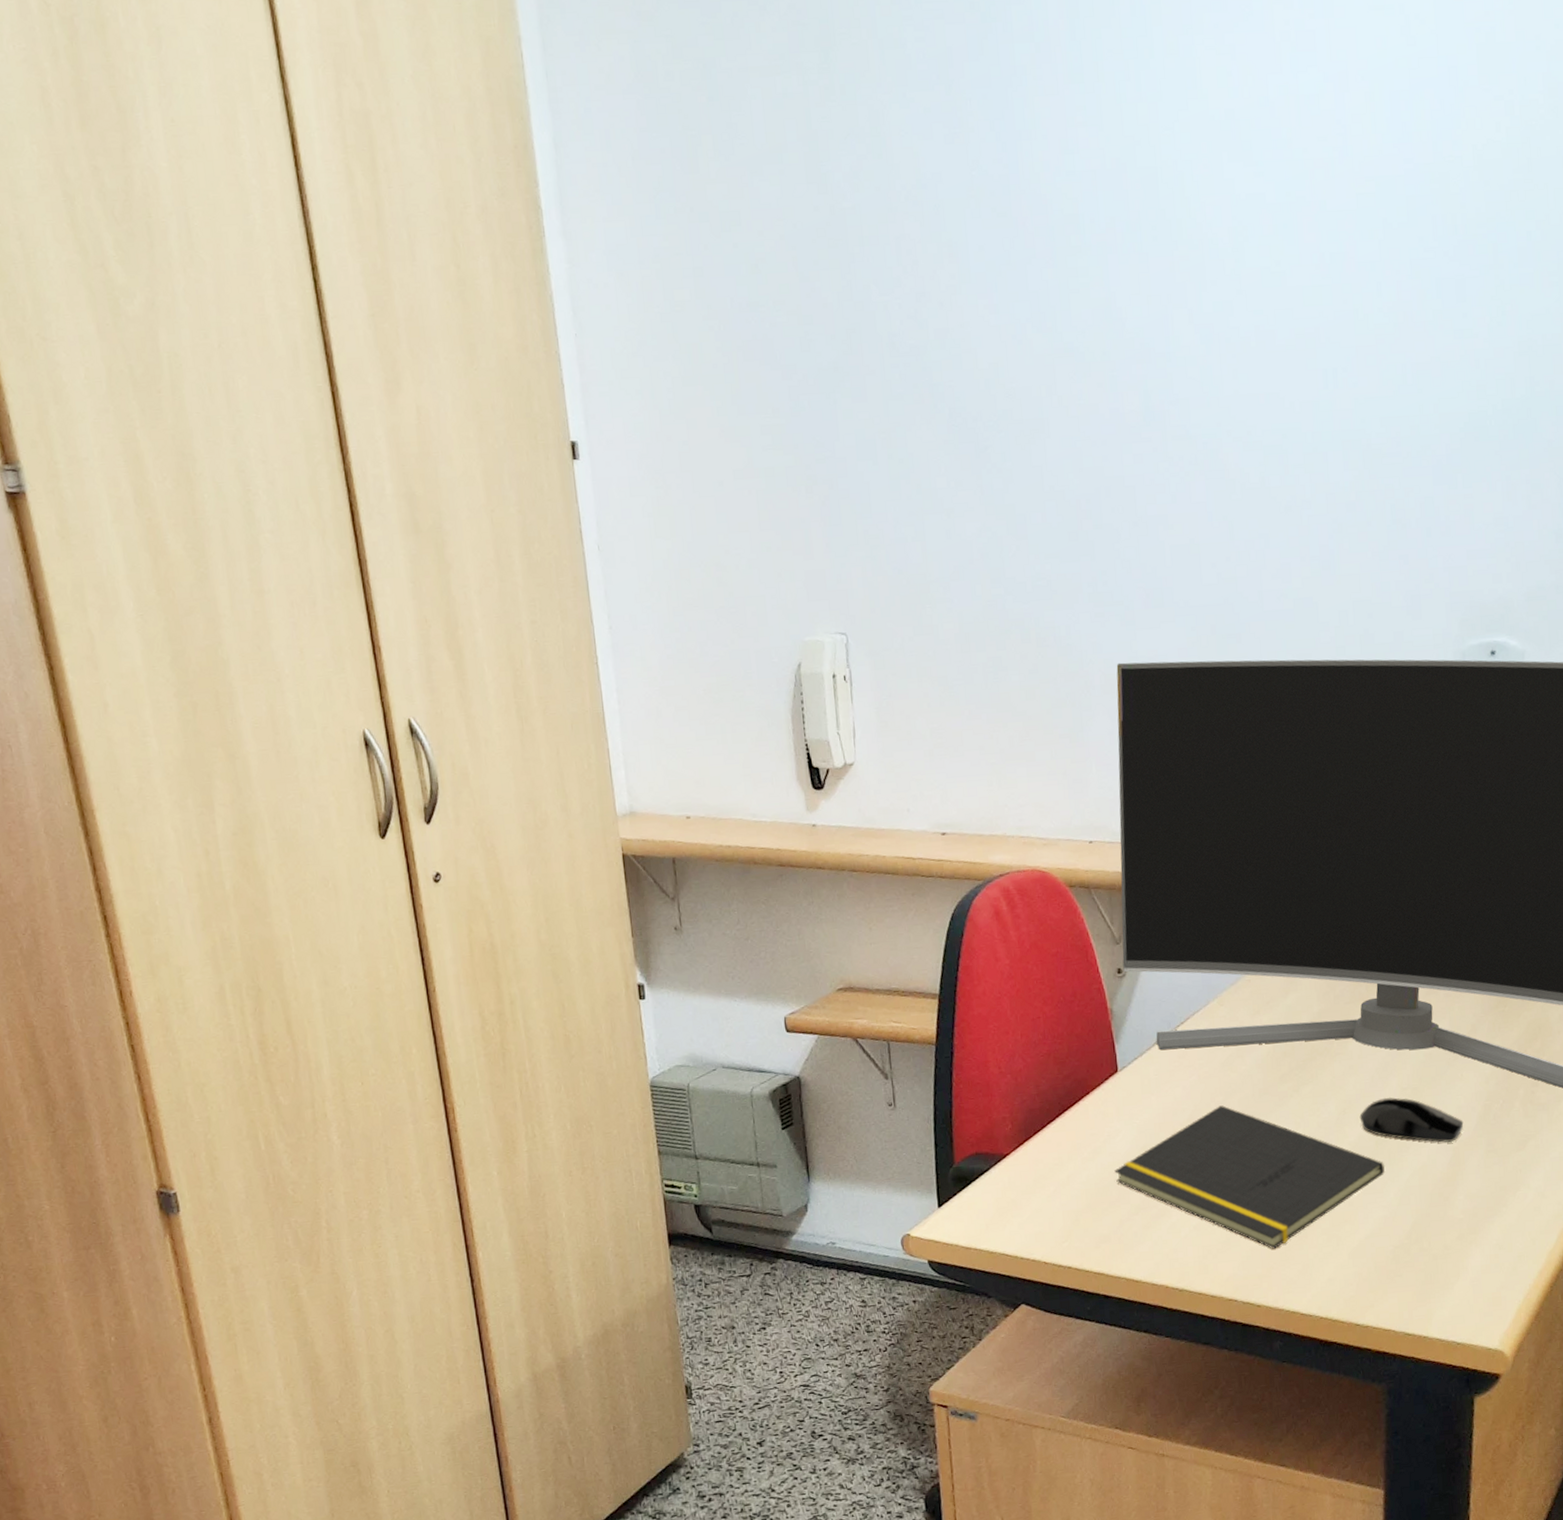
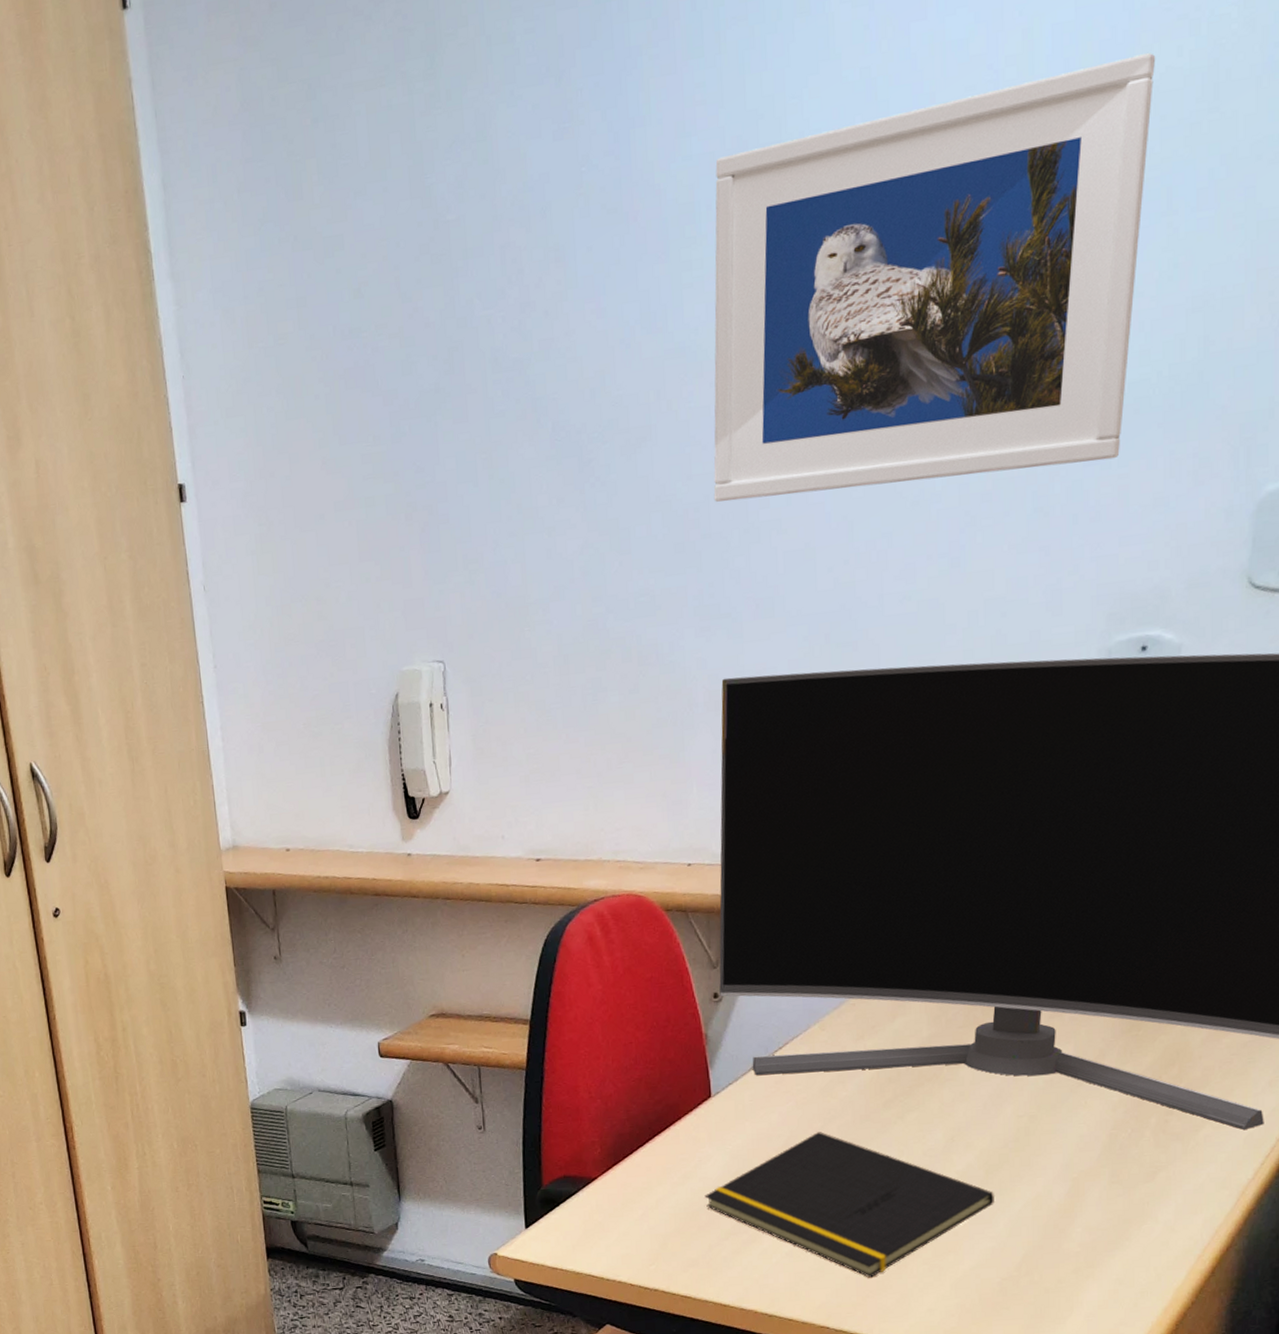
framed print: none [1097,126,1479,496] -> present [713,53,1156,502]
computer mouse: present [1359,1097,1464,1143] -> none [969,1125,1085,1173]

